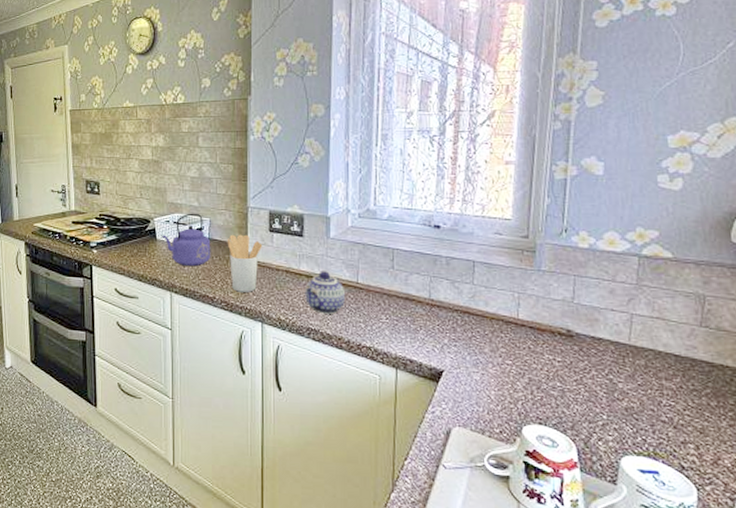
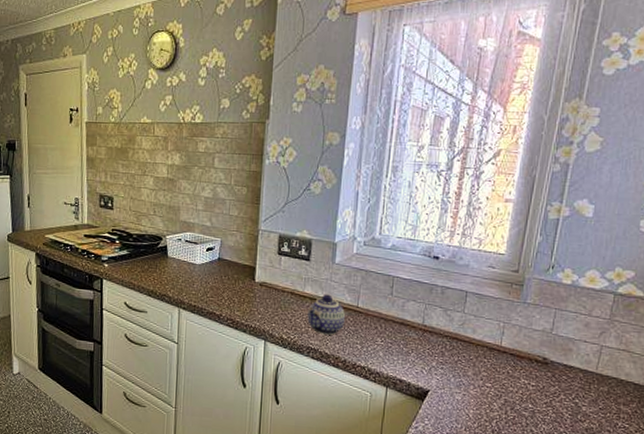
kettle: present [162,213,211,267] -> none [173,232,221,285]
utensil holder: present [227,234,263,292] -> none [236,255,271,312]

